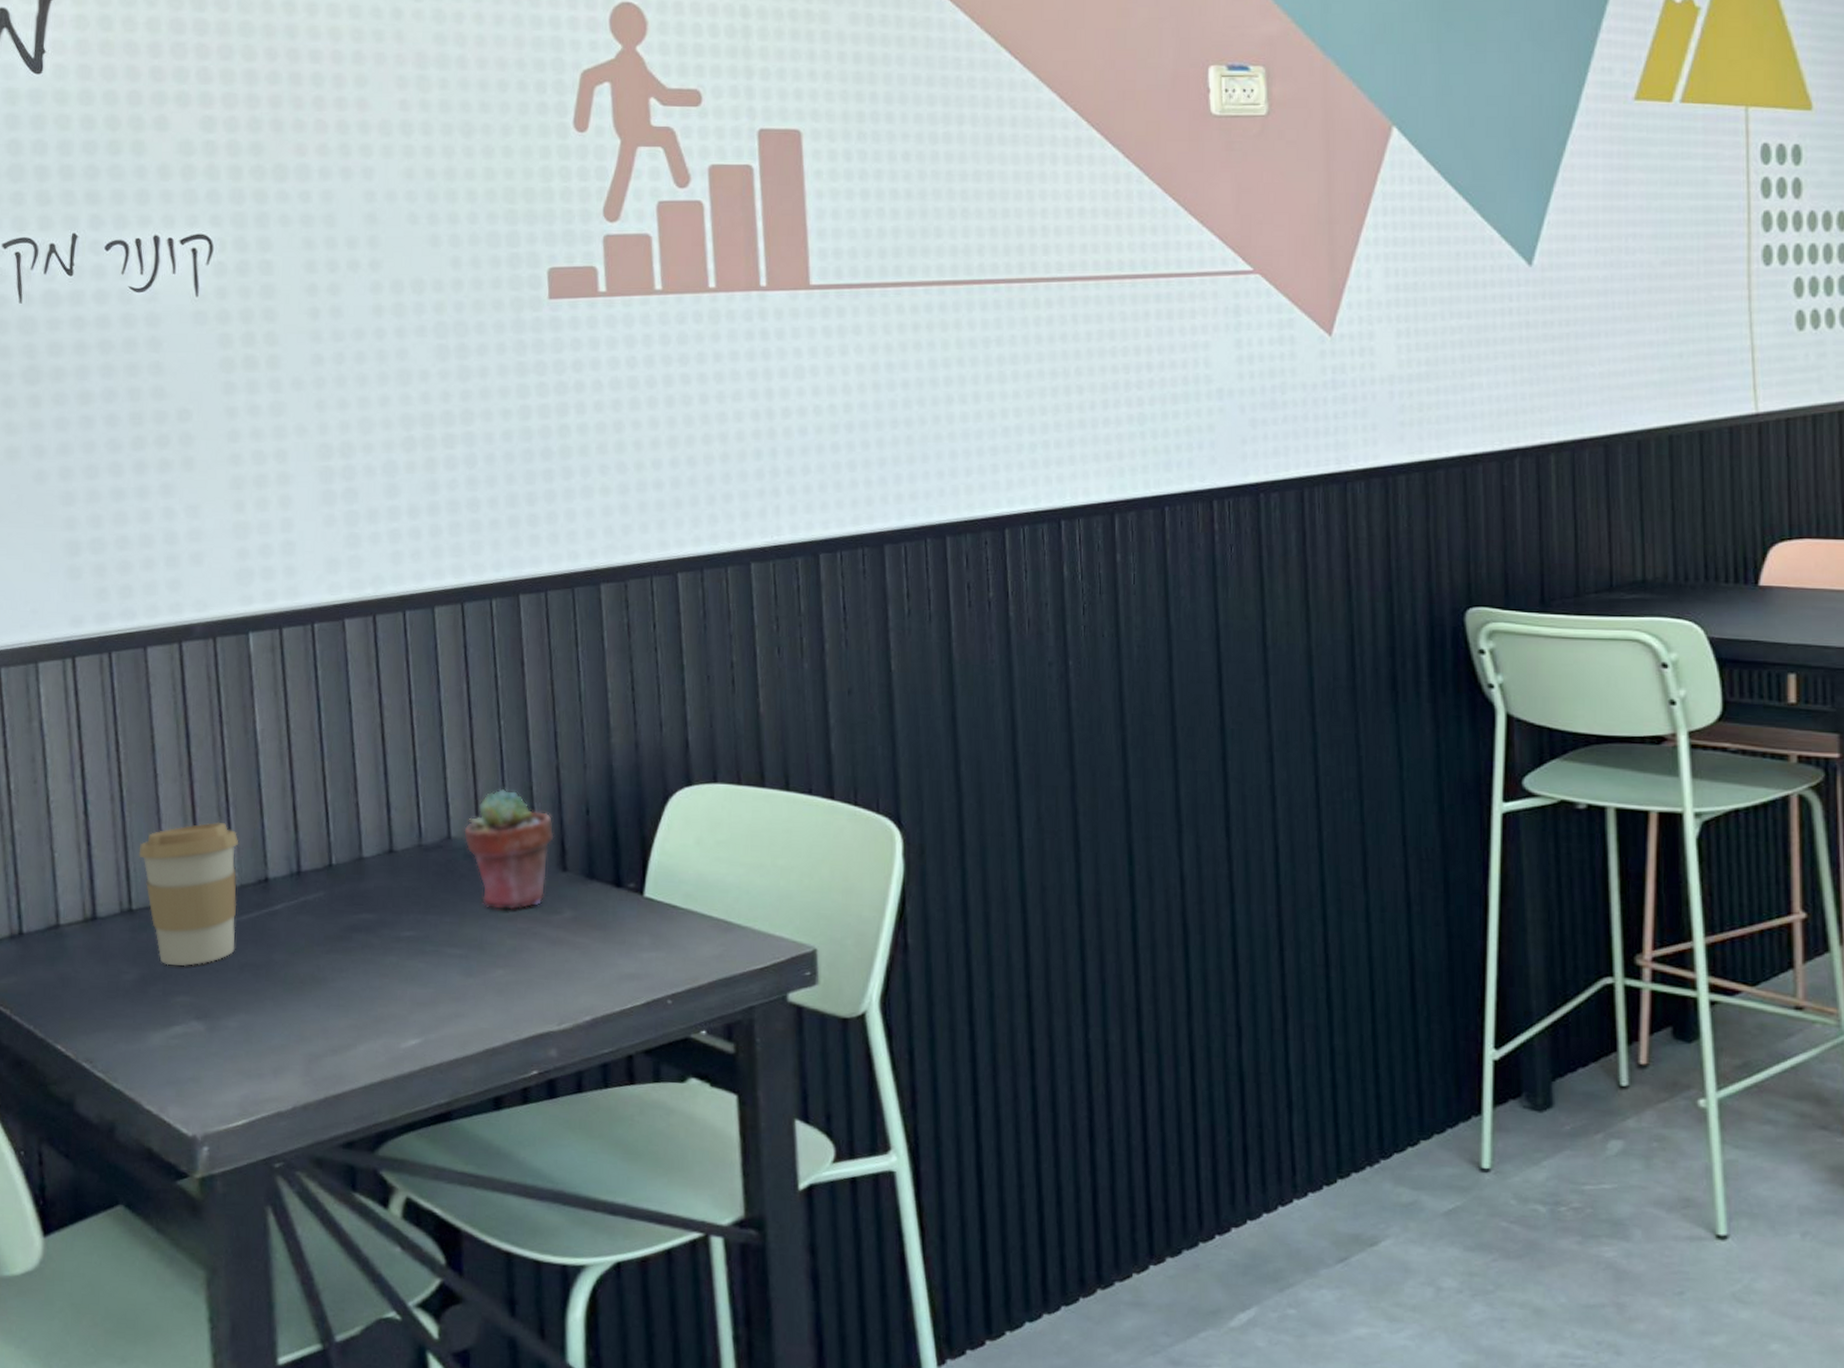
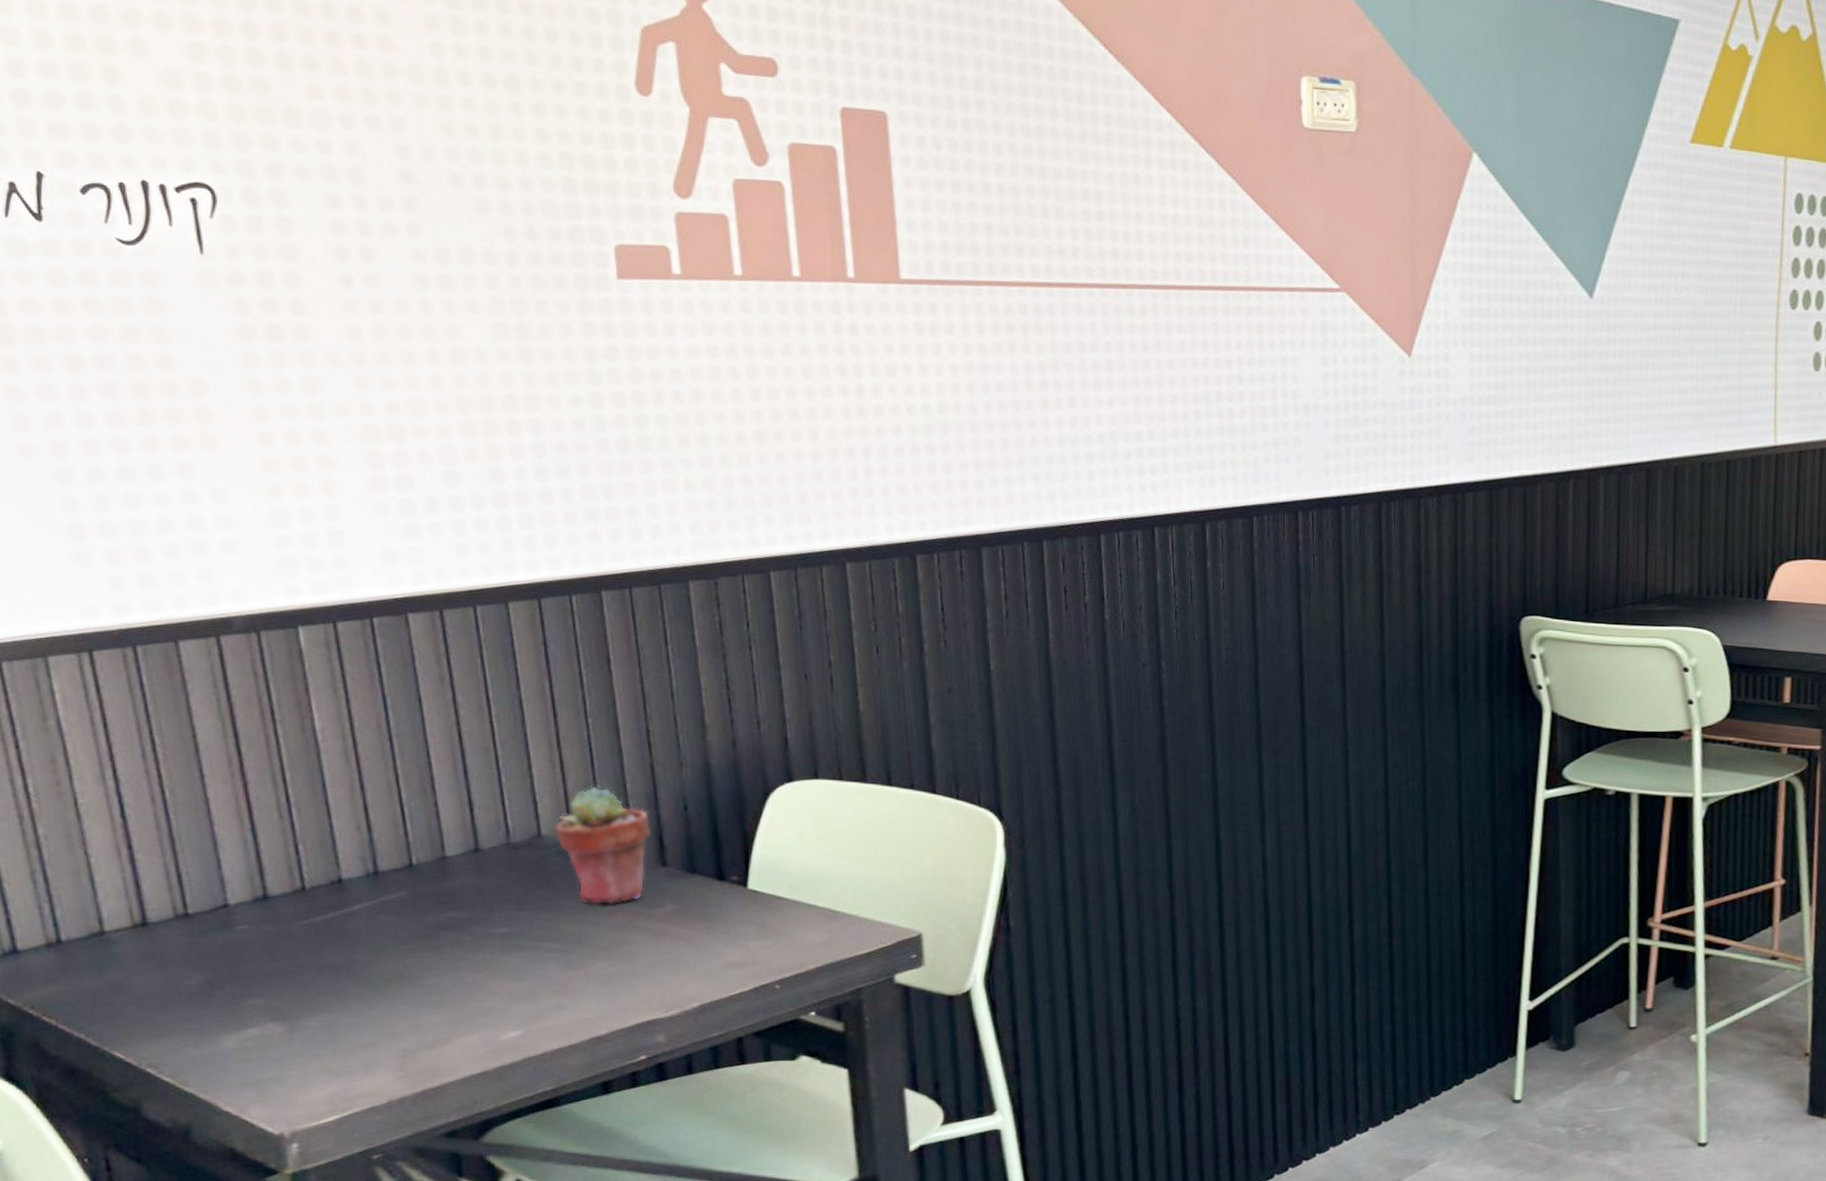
coffee cup: present [138,821,239,966] -> none [190,823,310,969]

